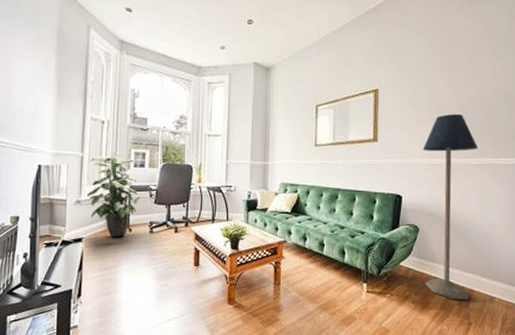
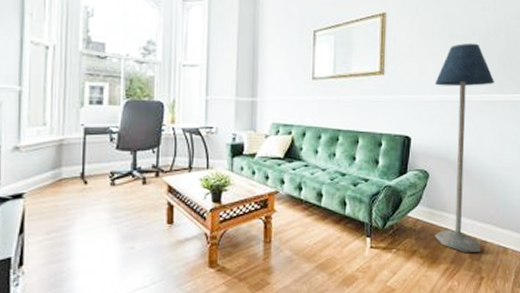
indoor plant: present [87,151,141,237] -> none [28,85,98,191]

